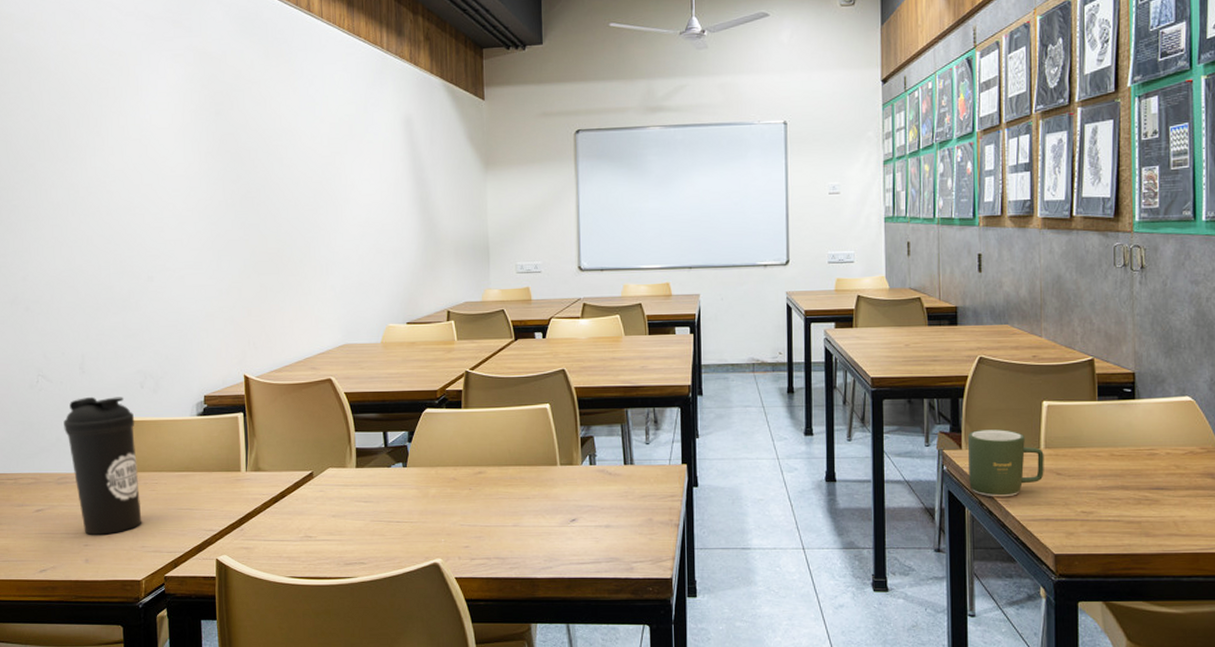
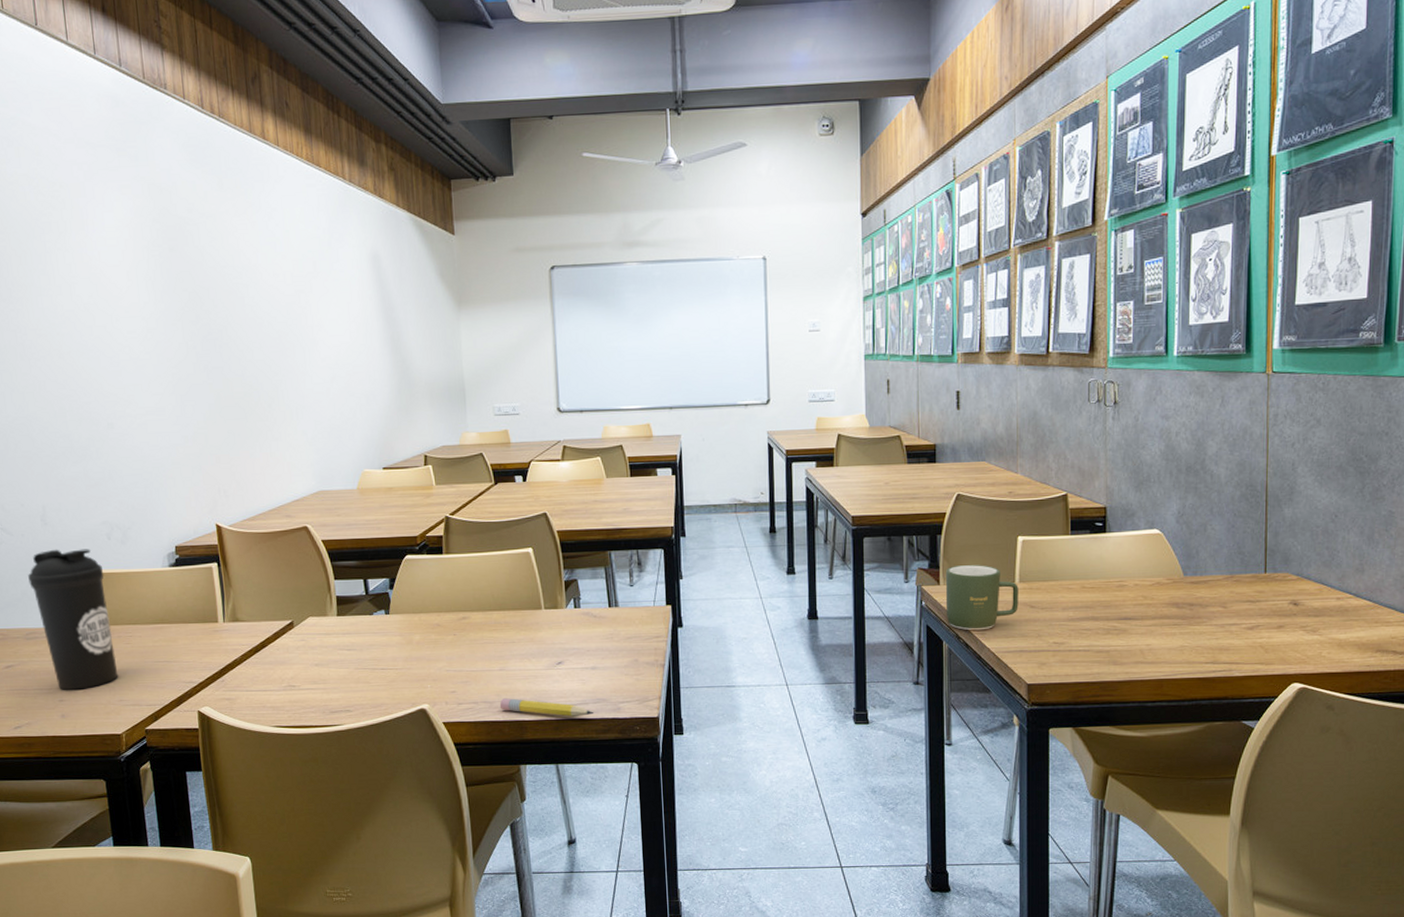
pencil: none [512,555,606,576] -> present [499,698,593,718]

